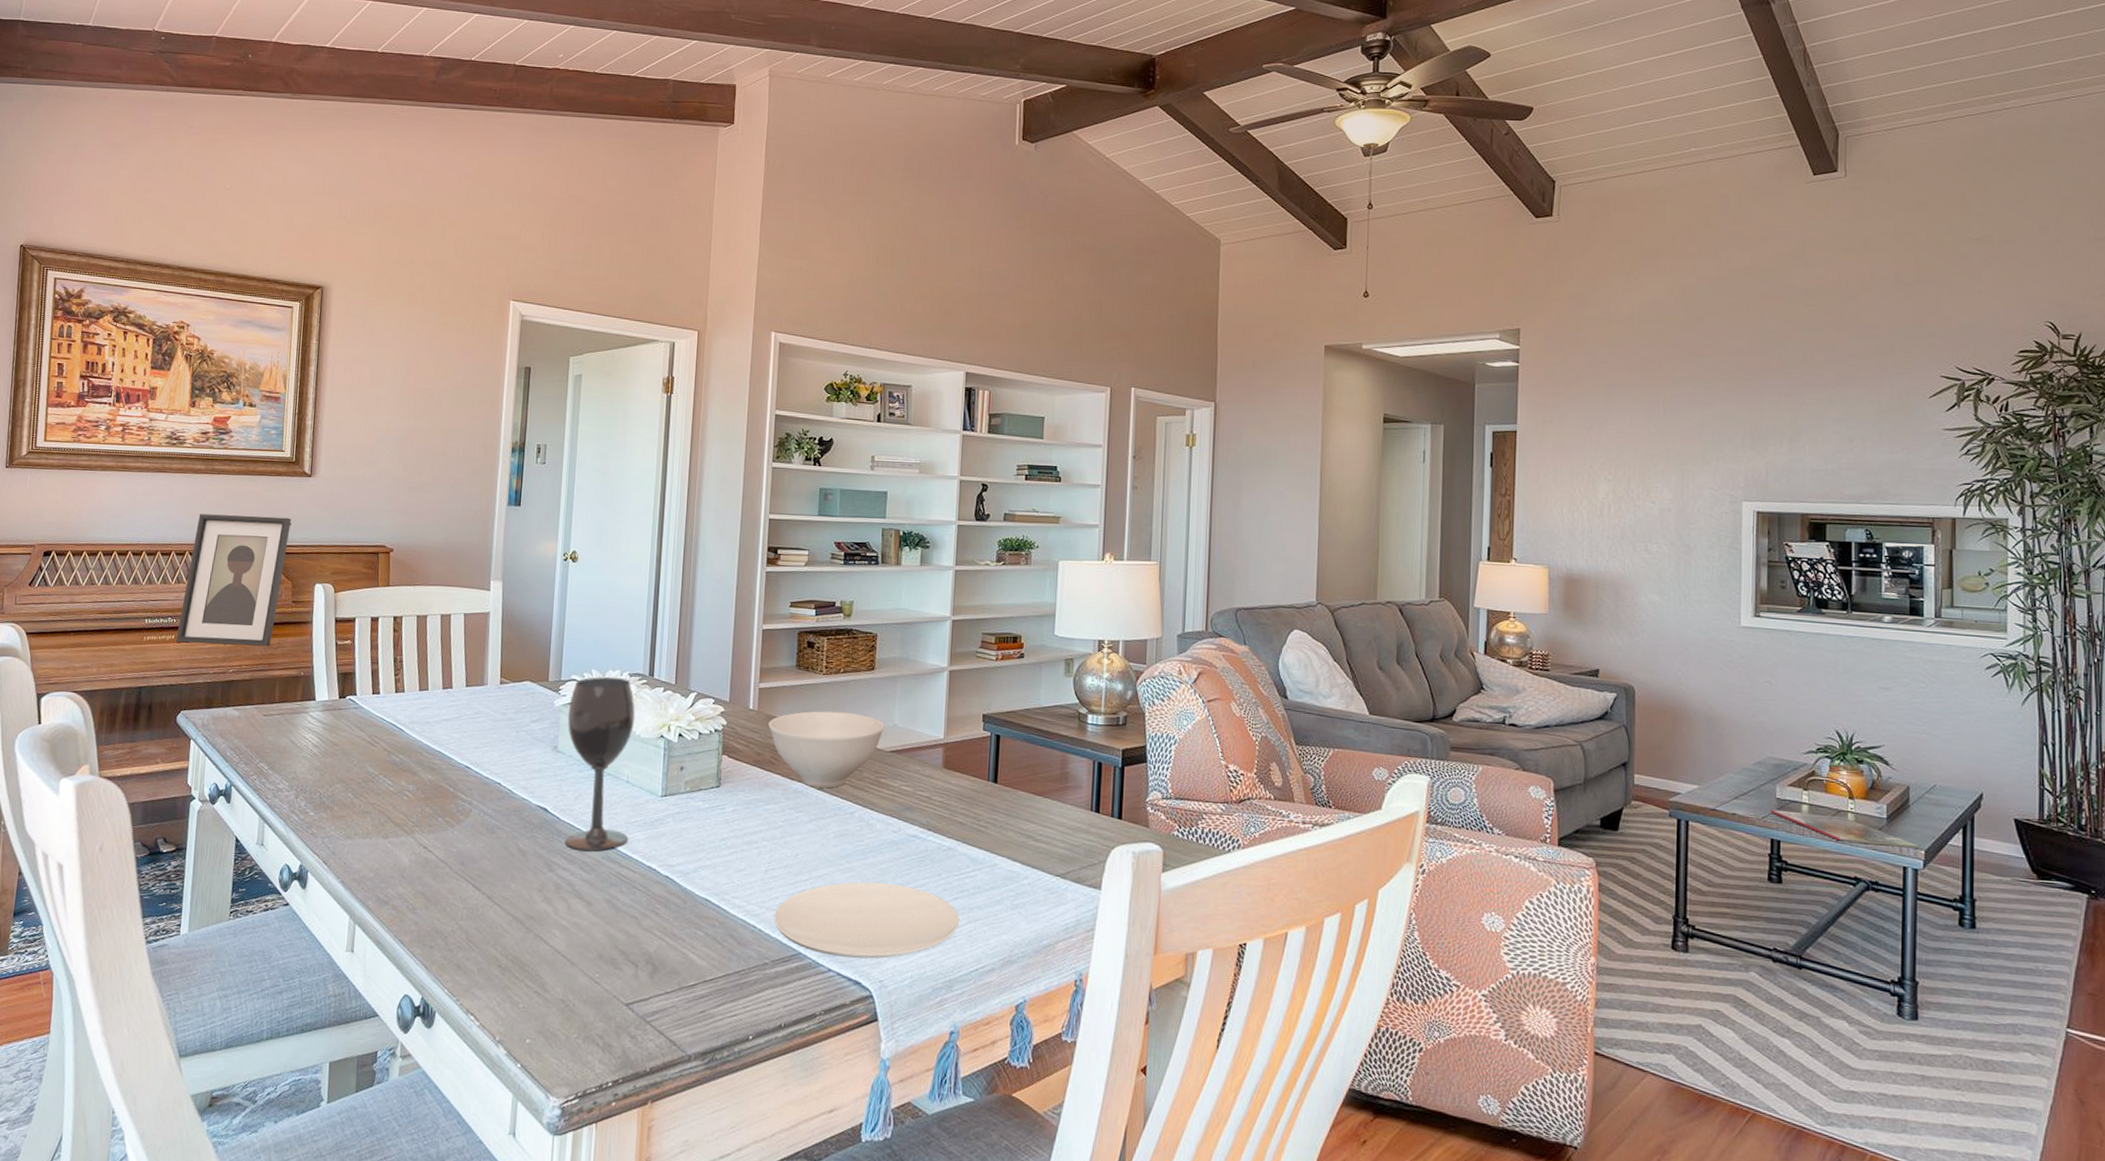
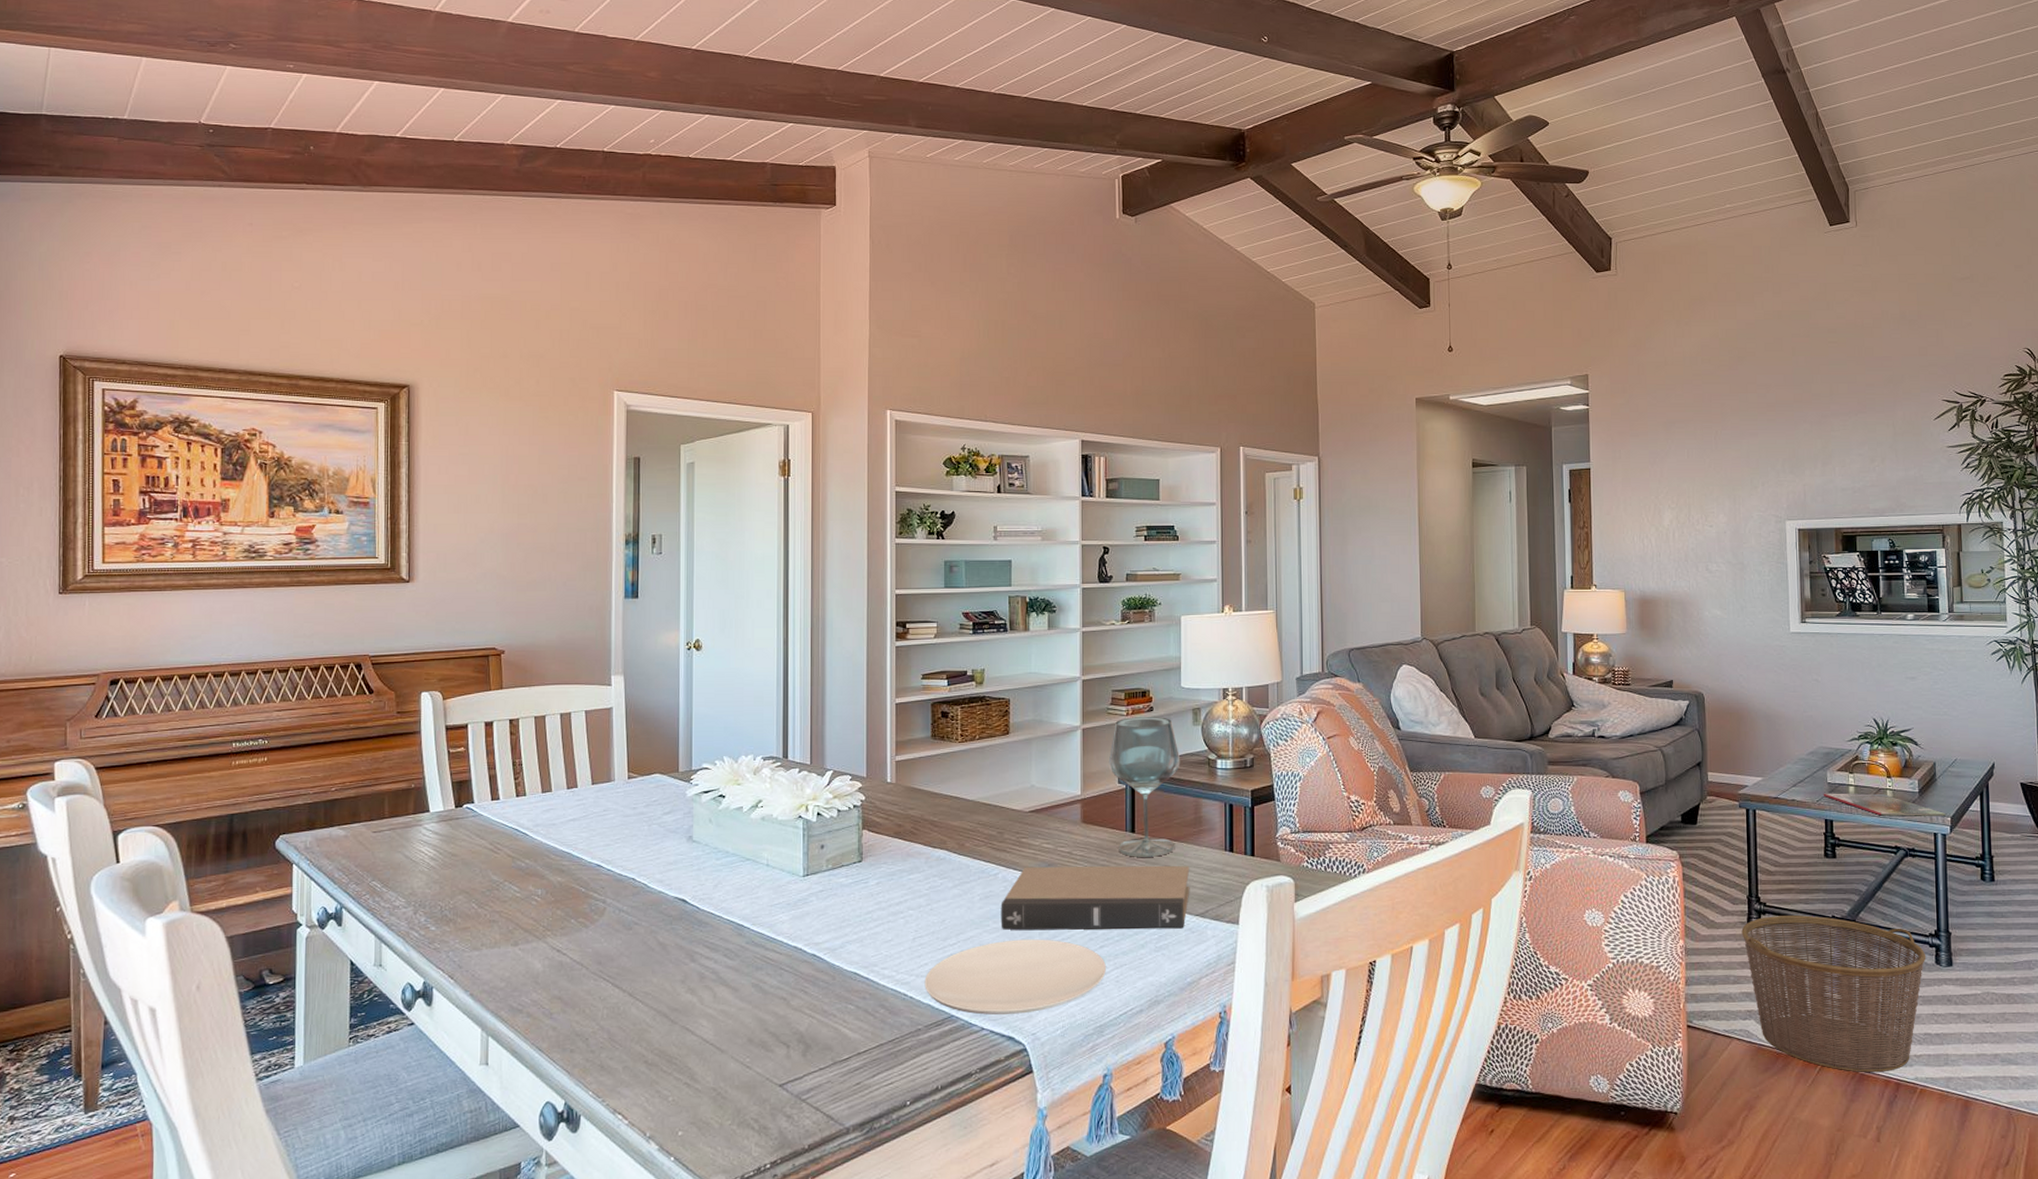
picture frame: present [175,514,292,647] -> none [269,626,391,764]
wine glass: present [565,676,636,852] -> none [701,762,772,938]
bowl: present [768,711,884,789] -> none [907,778,1022,853]
book: none [854,808,1053,888] -> present [1000,865,1190,930]
wine glass: none [974,662,1050,810] -> present [1108,717,1181,857]
basket: none [1664,941,1886,1131] -> present [1741,915,1926,1072]

